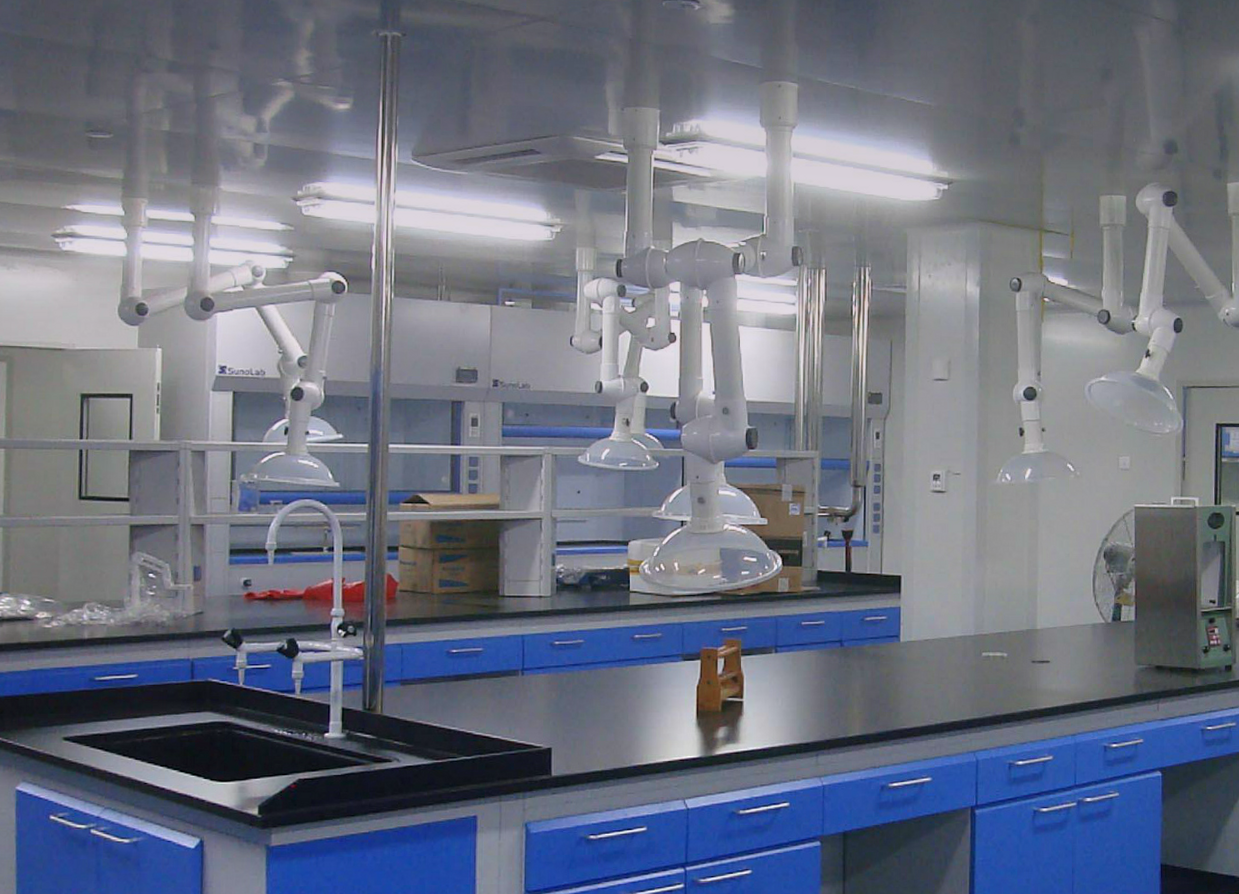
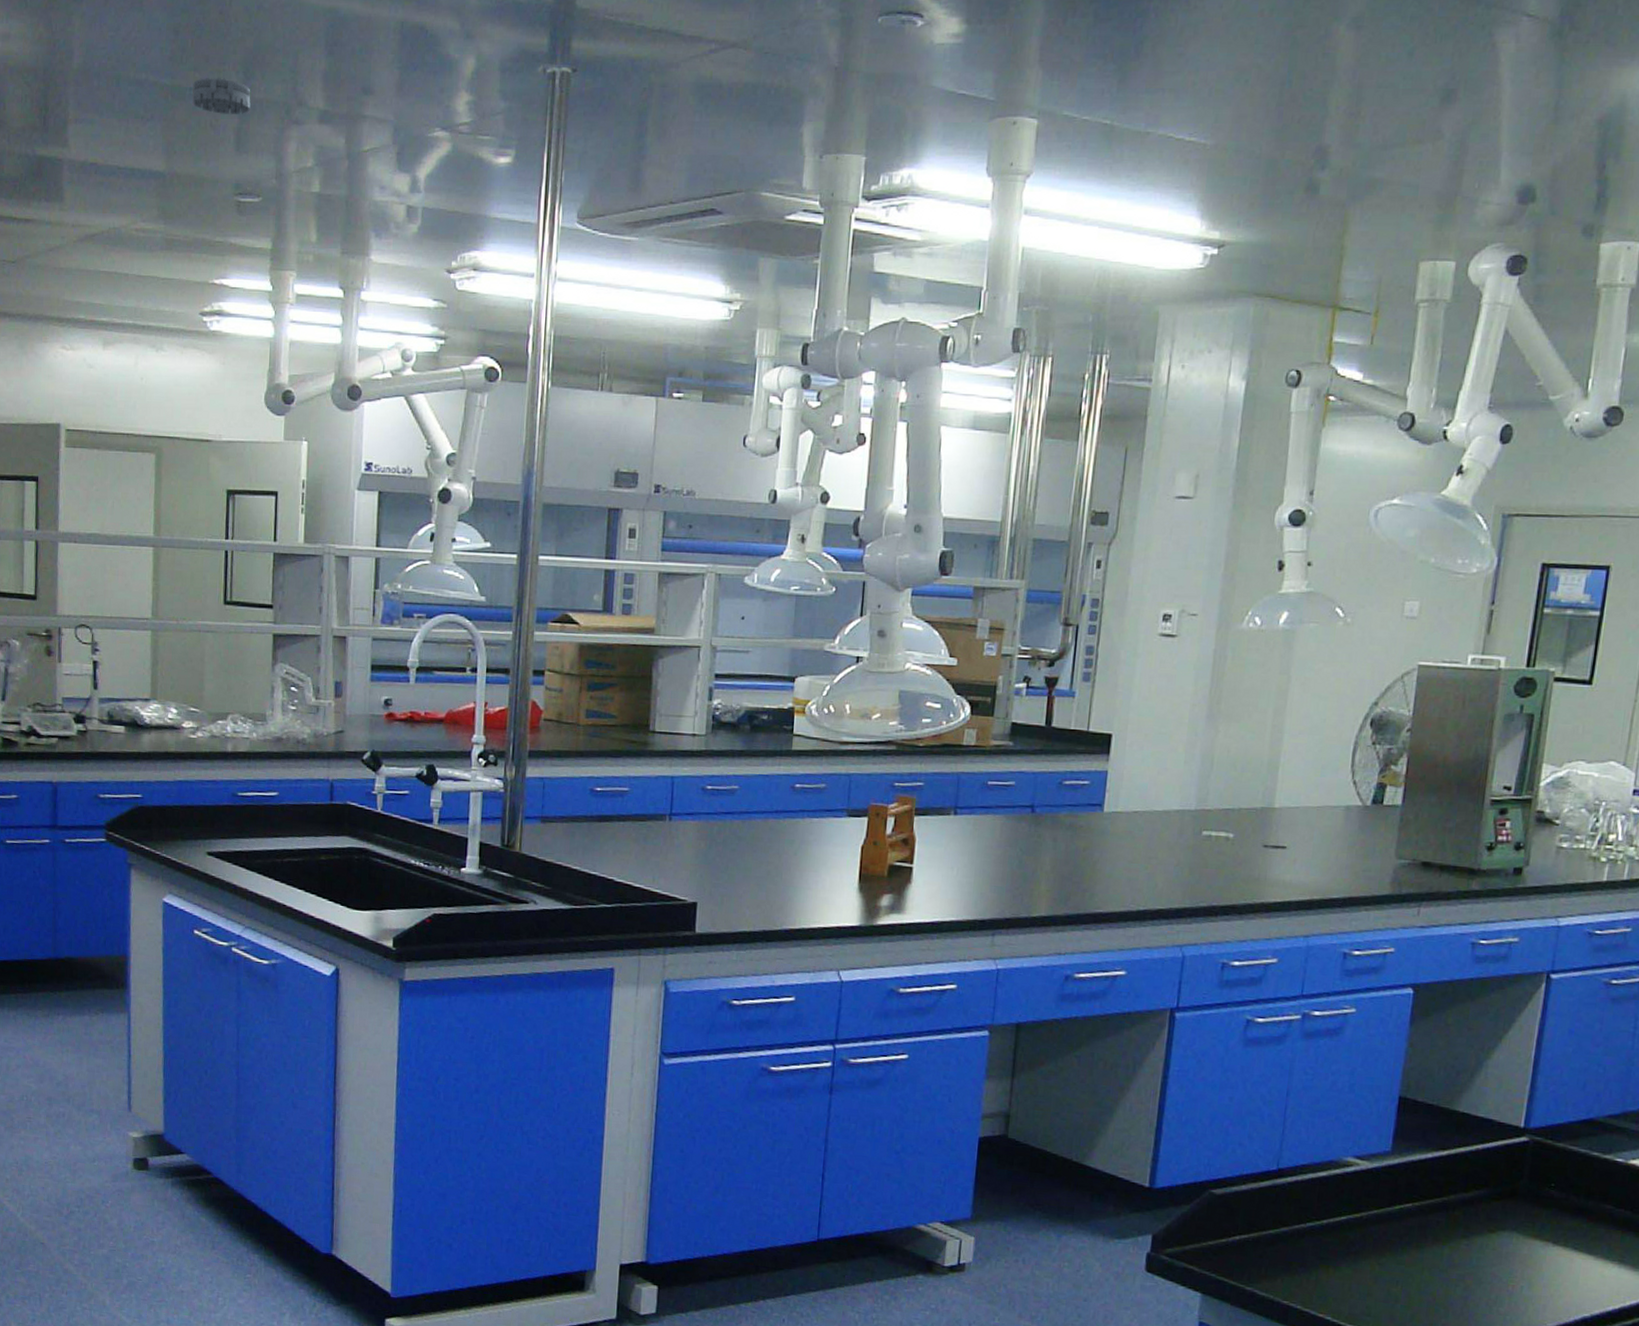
smoke detector: none [43,31,101,63] -> present [192,78,251,114]

